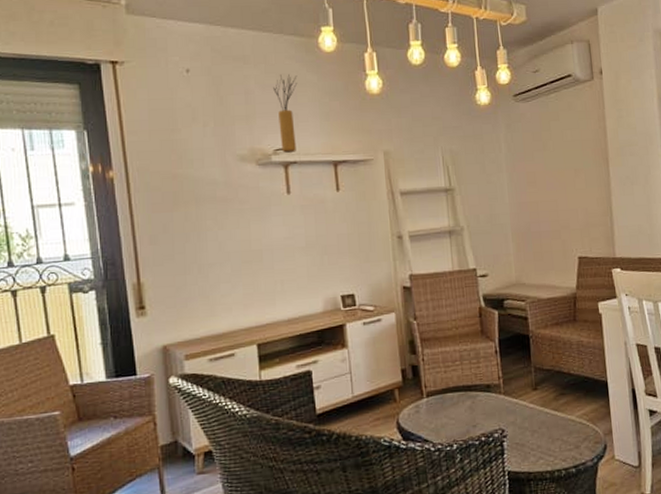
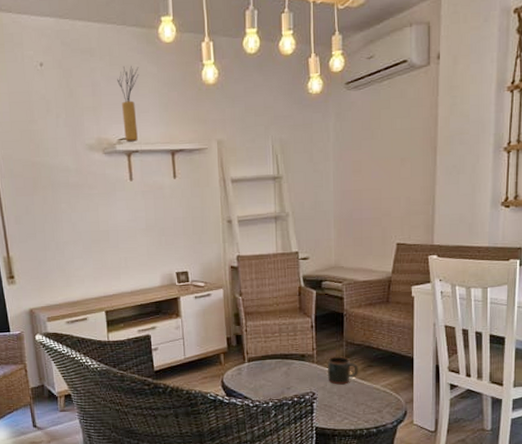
mug: none [516,384,550,418] -> present [328,356,358,385]

